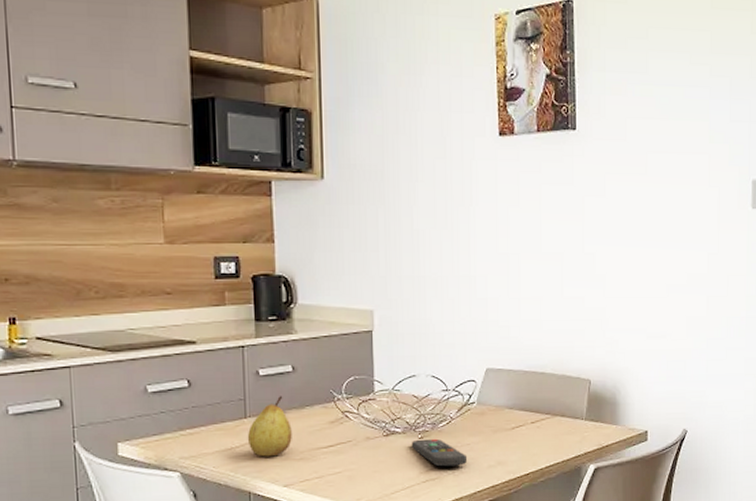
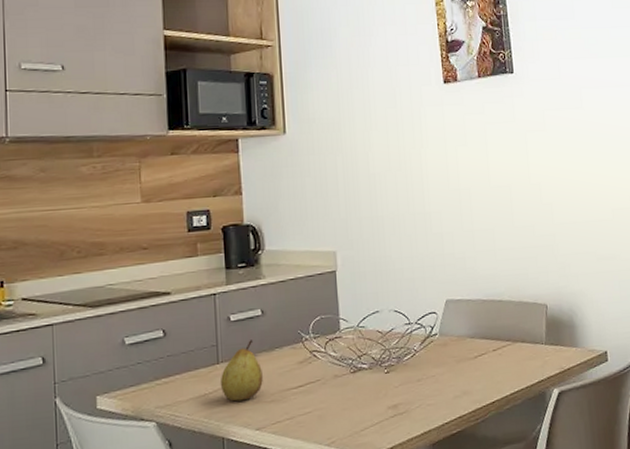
remote control: present [411,438,468,467] -> none [377,372,434,401]

